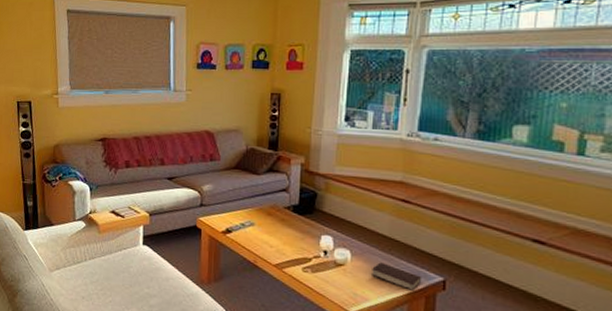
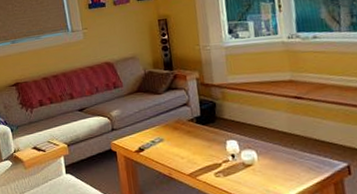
book: present [372,262,422,291] -> none [279,157,328,180]

